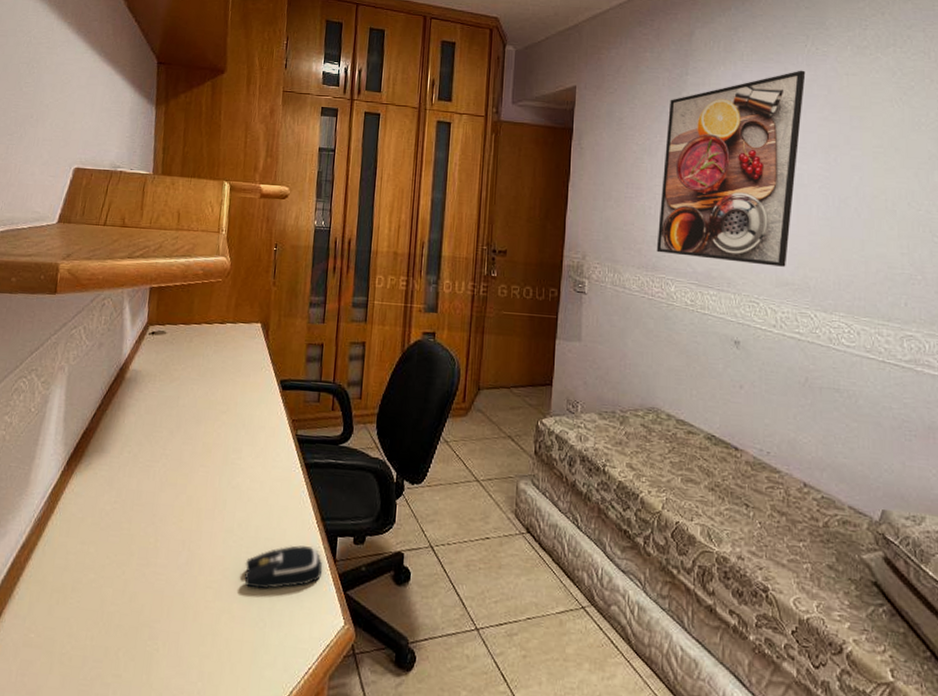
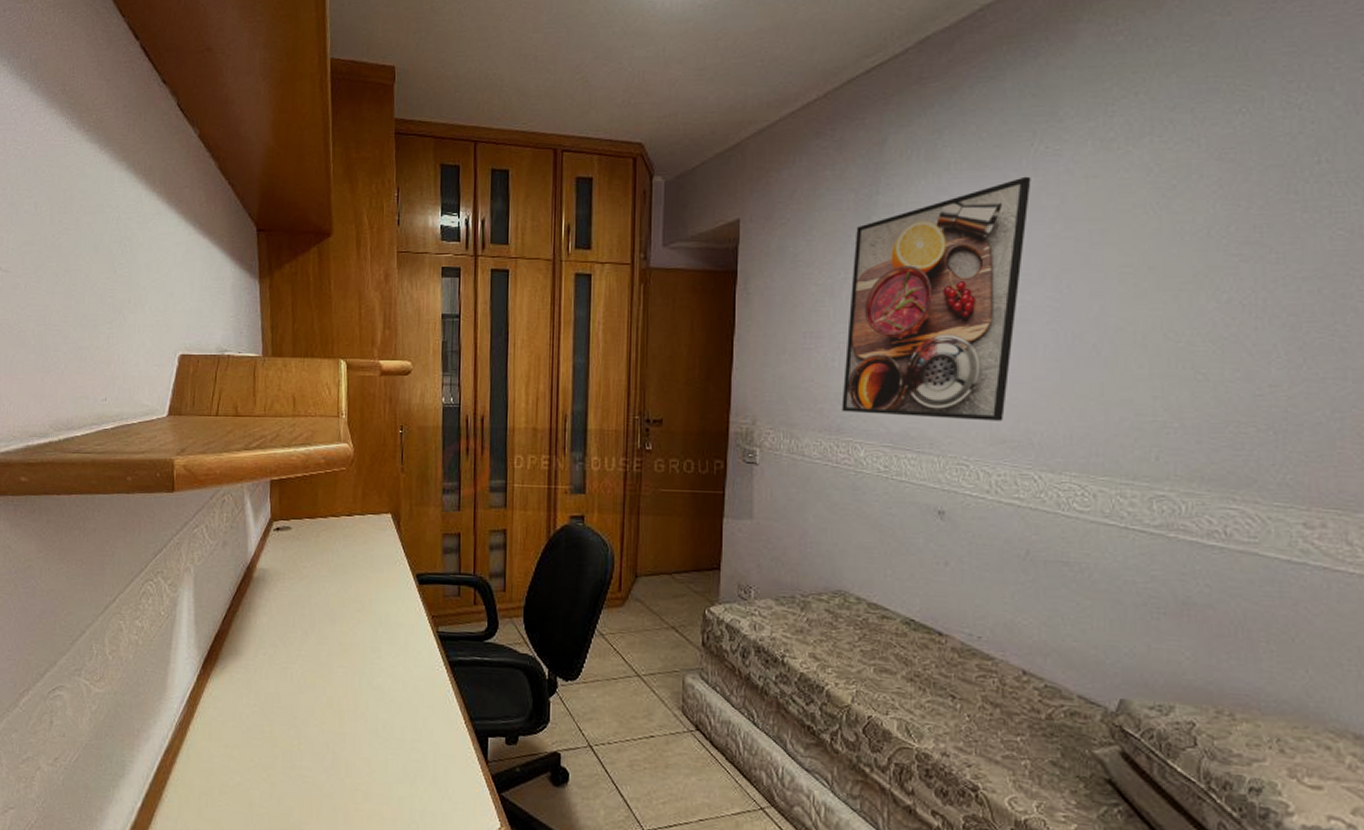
computer mouse: present [244,545,323,589] -> none [392,746,474,791]

